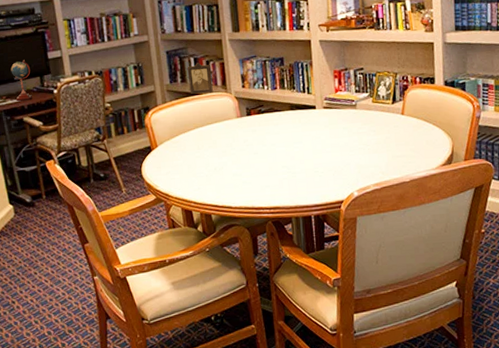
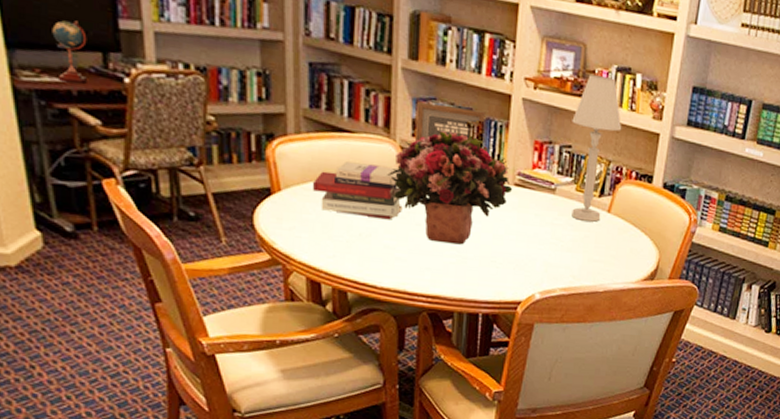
books: none [178,113,243,156] -> present [312,161,403,220]
photo frame: present [187,63,213,95] -> none [336,89,371,134]
bouquet: none [228,75,323,164] -> present [387,130,513,245]
picture frame: none [243,57,296,91] -> present [415,101,486,148]
table lamp: none [360,8,402,126] -> present [571,75,622,222]

